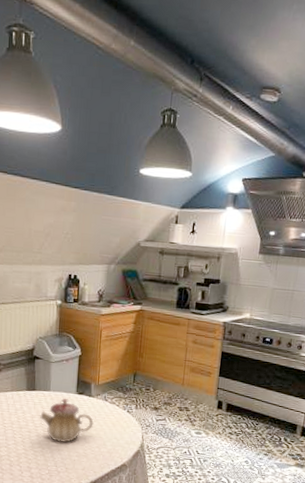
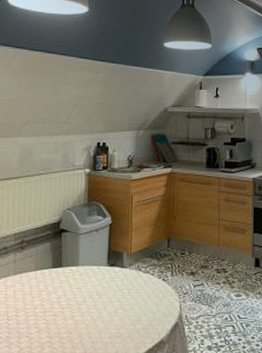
teapot: present [40,398,94,442] -> none [67,273,127,323]

